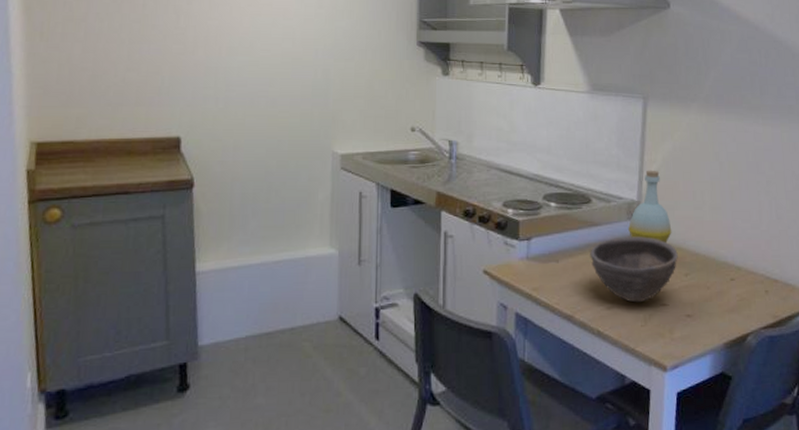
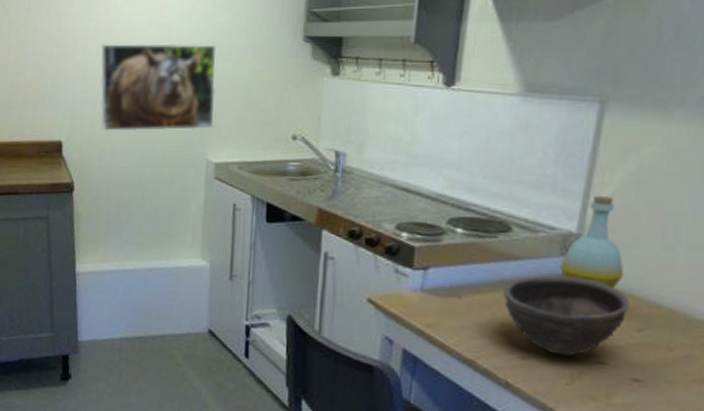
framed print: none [223,42,339,127] -> present [100,43,216,132]

